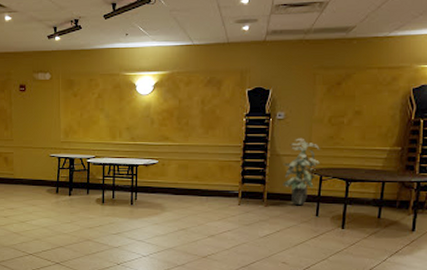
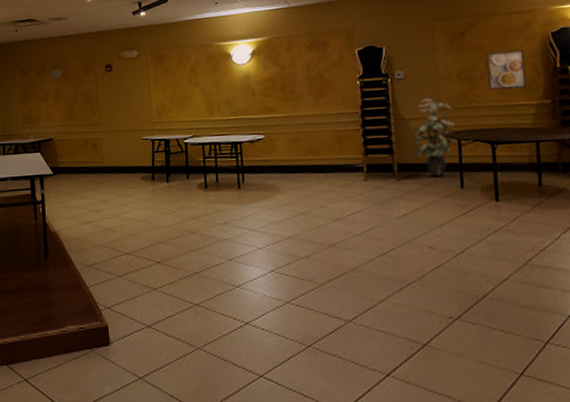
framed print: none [352,101,388,135] -> present [485,49,527,90]

